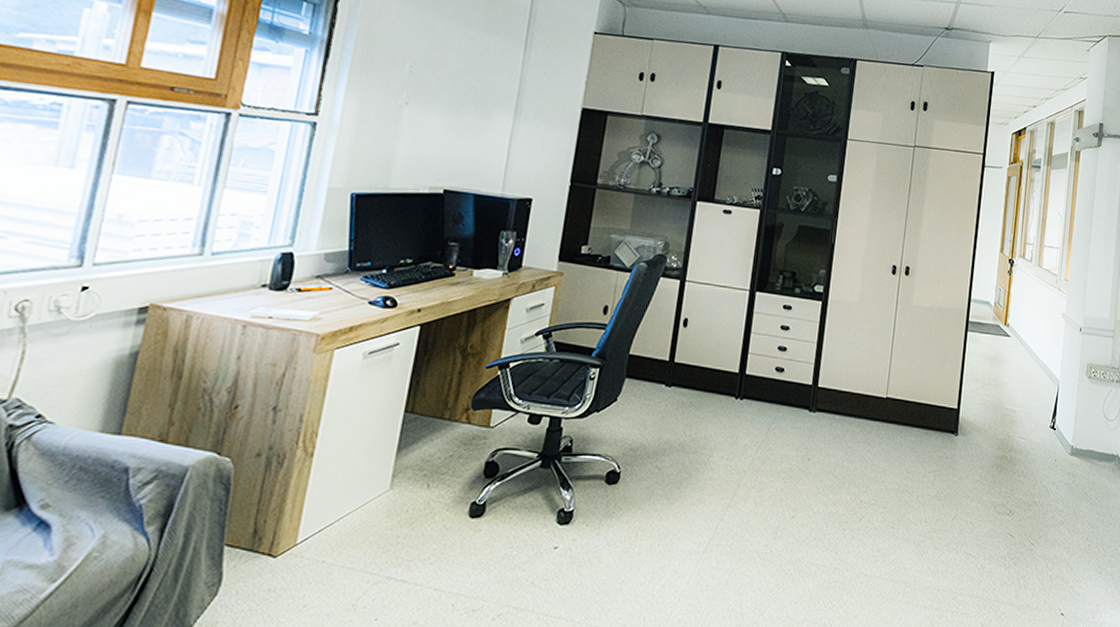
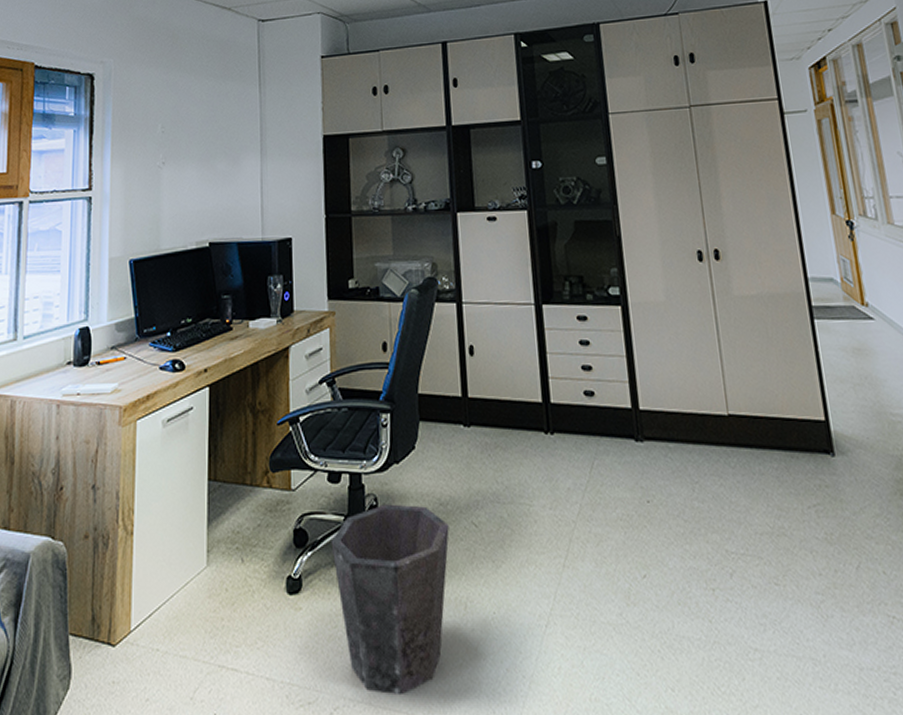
waste bin: none [520,446,635,604] -> present [331,504,449,694]

